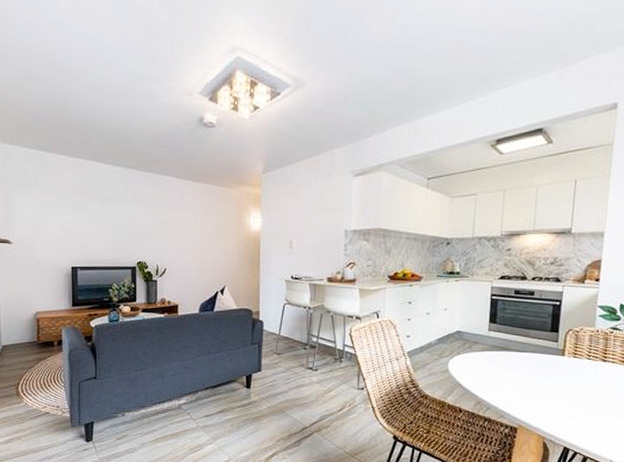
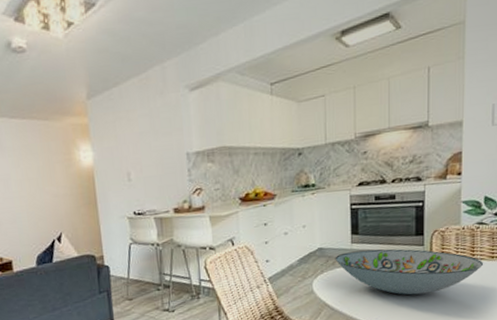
decorative bowl: none [472,338,615,388] -> present [335,249,484,295]

